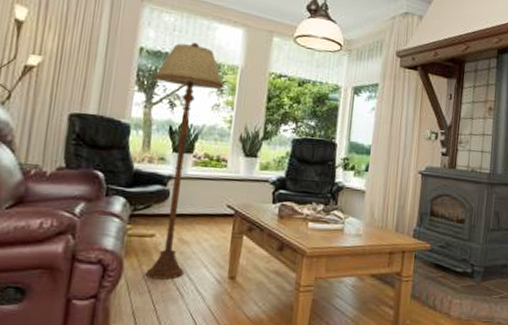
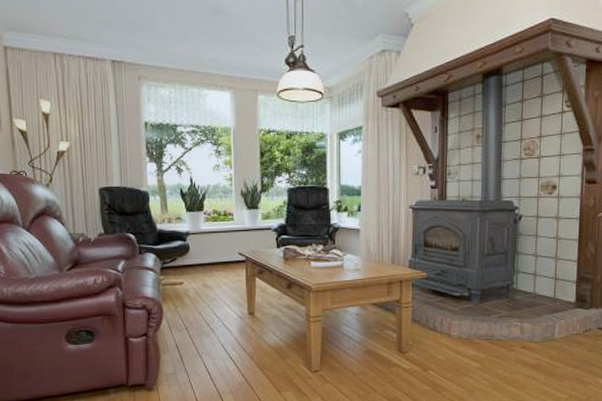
floor lamp: present [145,42,224,280] -> none [160,111,221,318]

